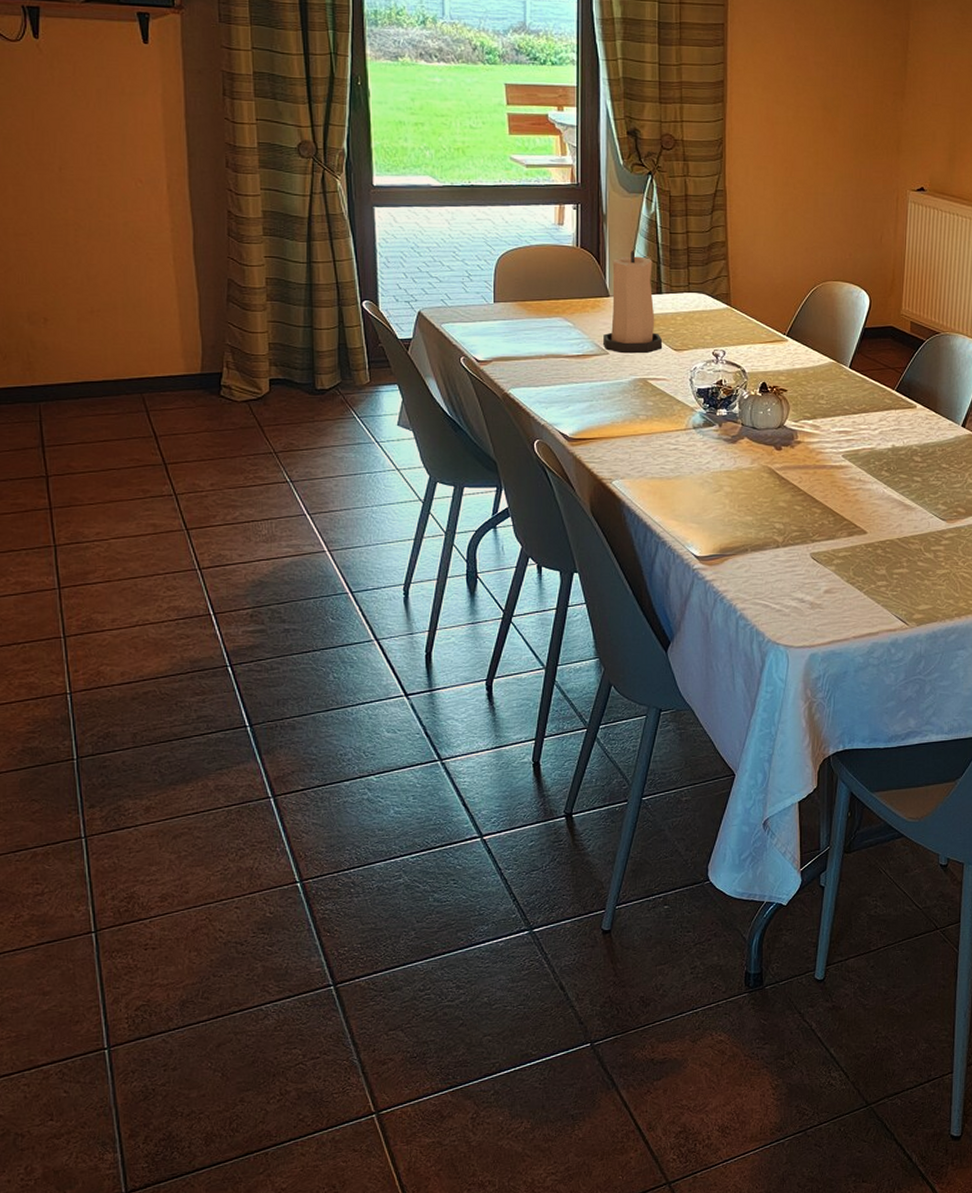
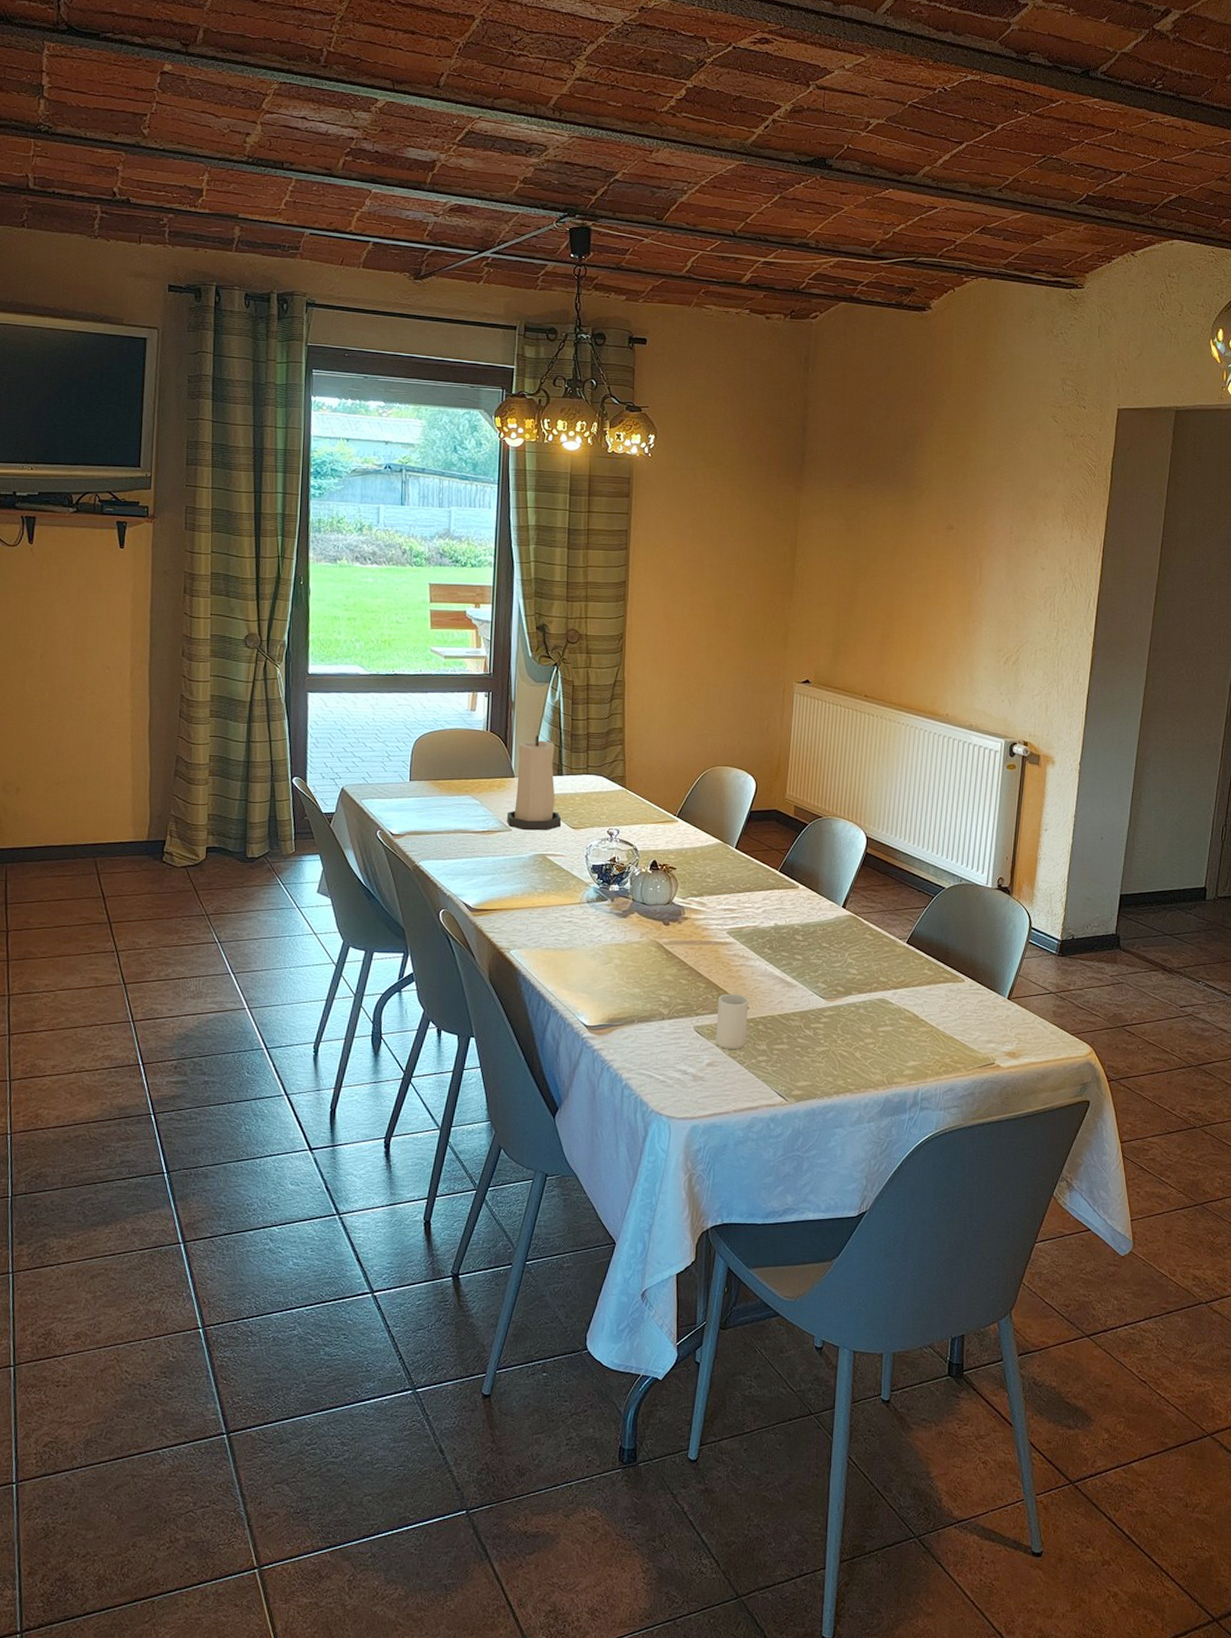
cup: none [833,518,866,575] -> present [716,993,748,1049]

